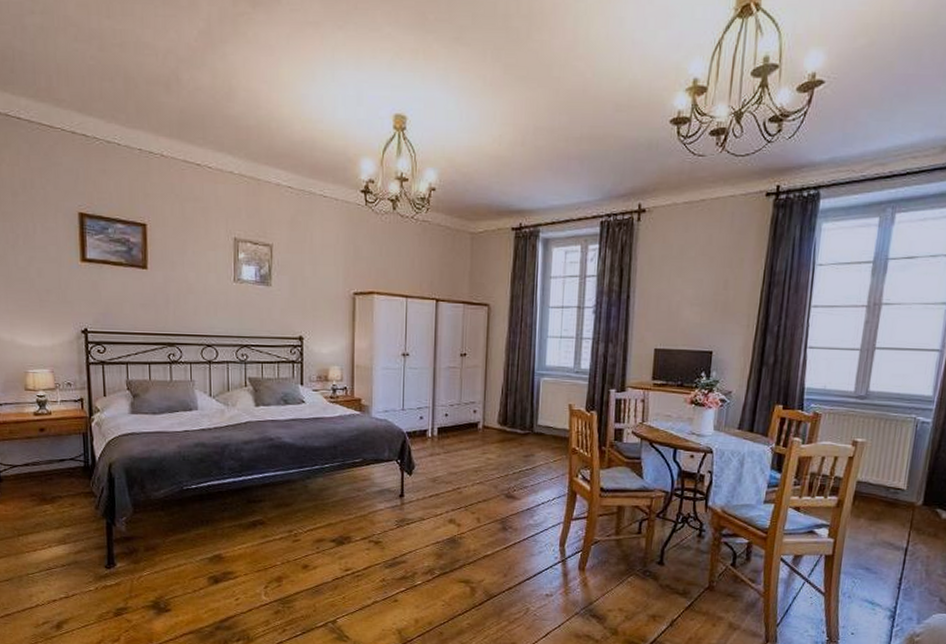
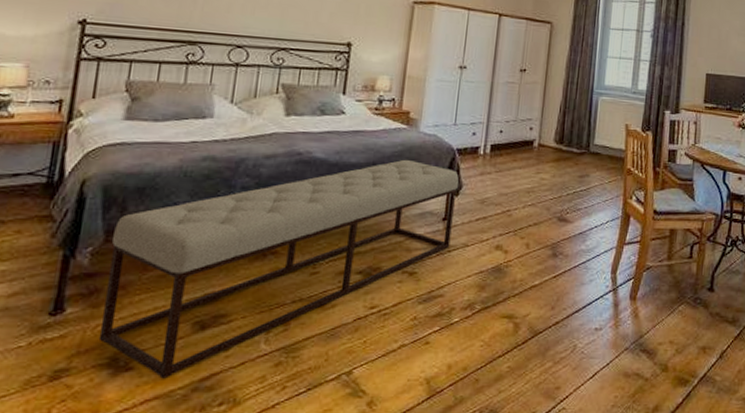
bench: none [139,442,411,619] -> present [98,159,459,379]

